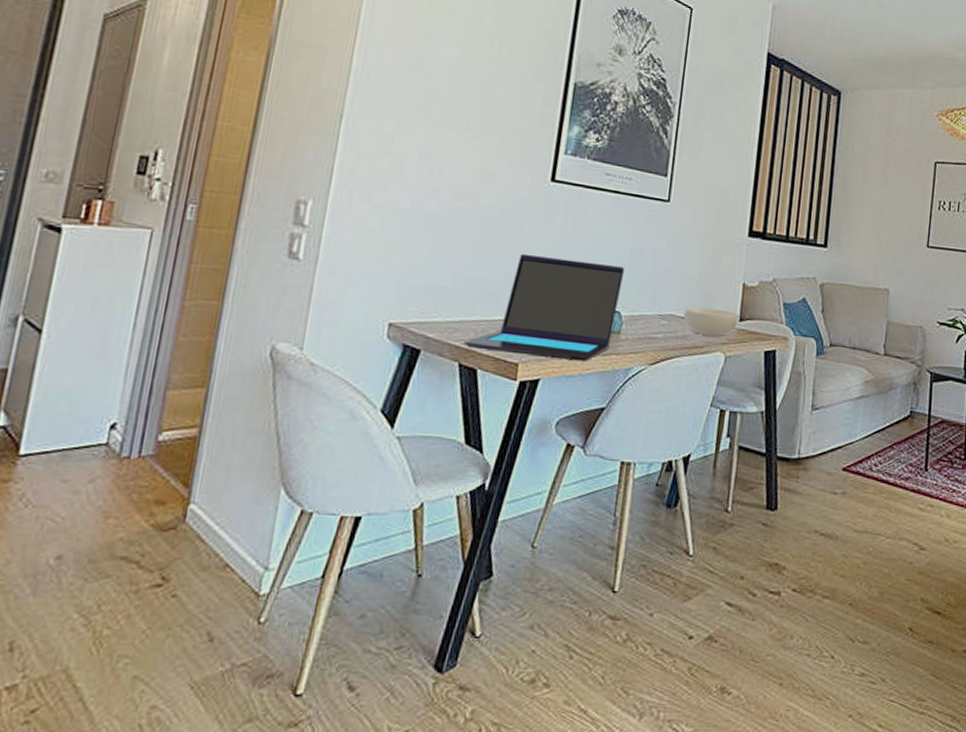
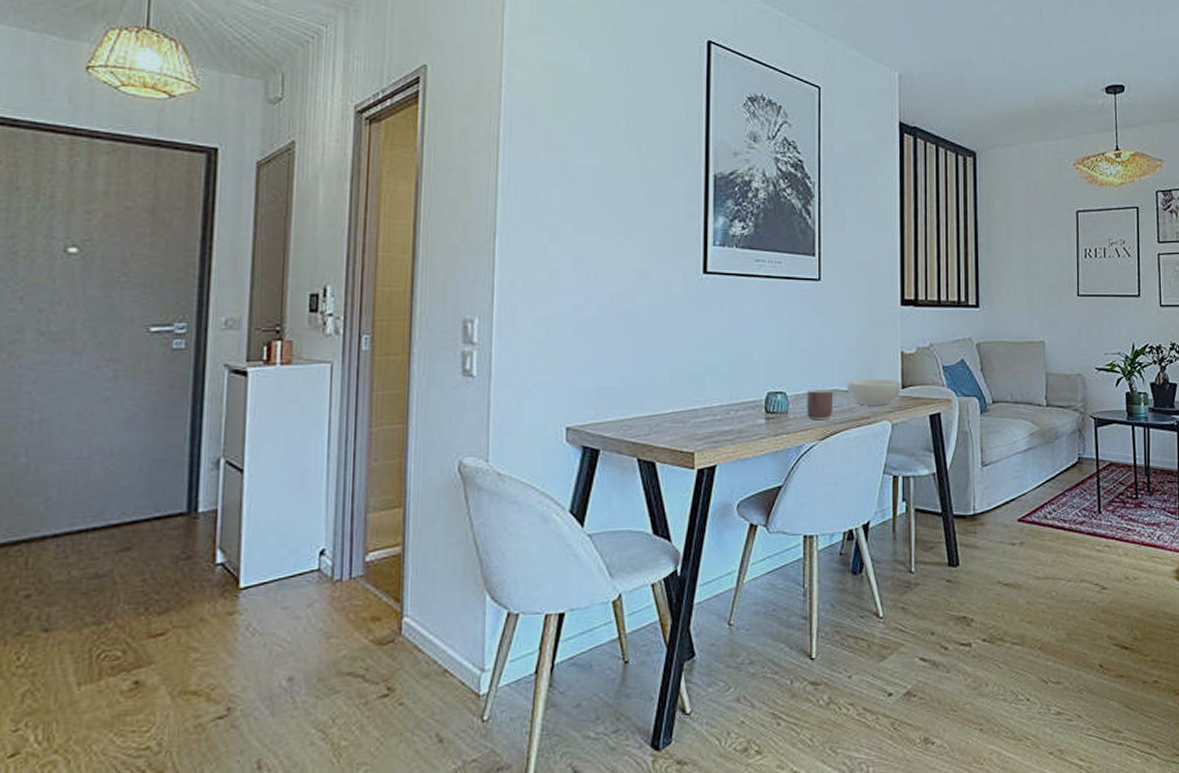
laptop: present [464,253,625,362] -> none [640,346,785,444]
mug: none [639,312,670,345] -> present [807,389,834,421]

